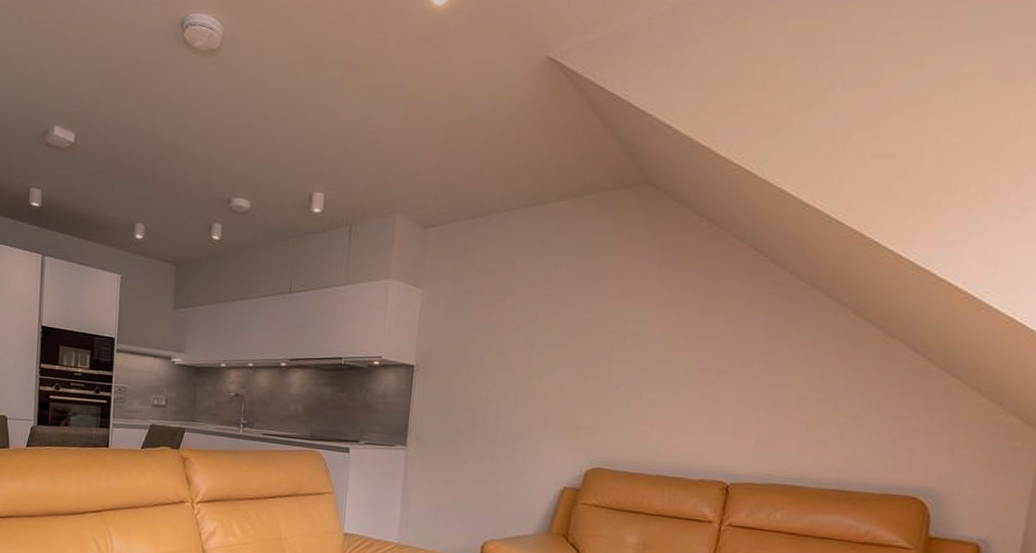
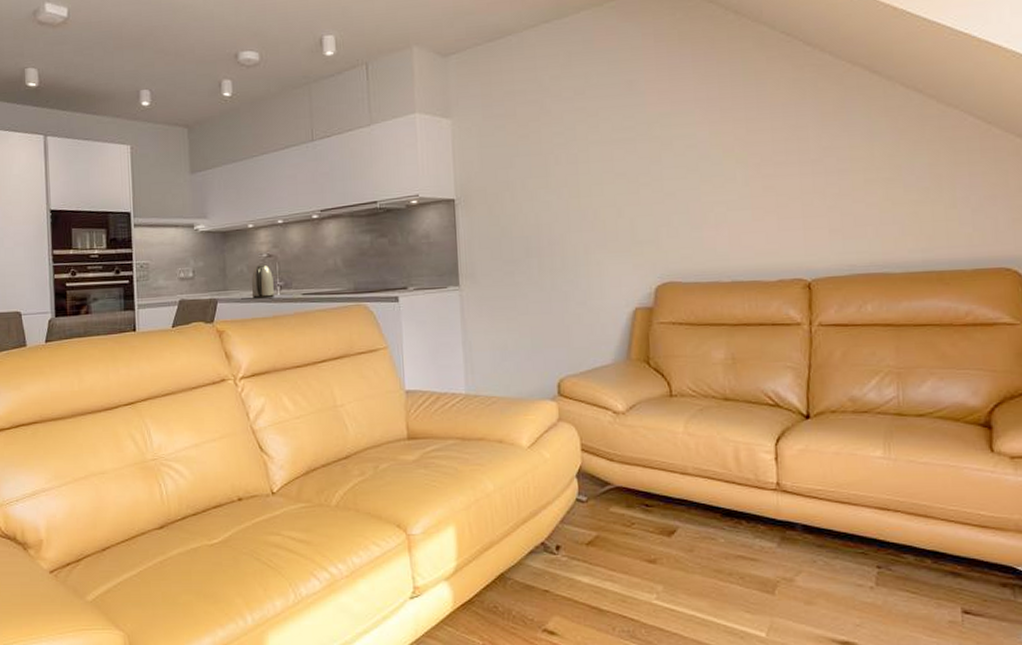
kettle: none [216,402,238,434] -> present [252,264,274,299]

